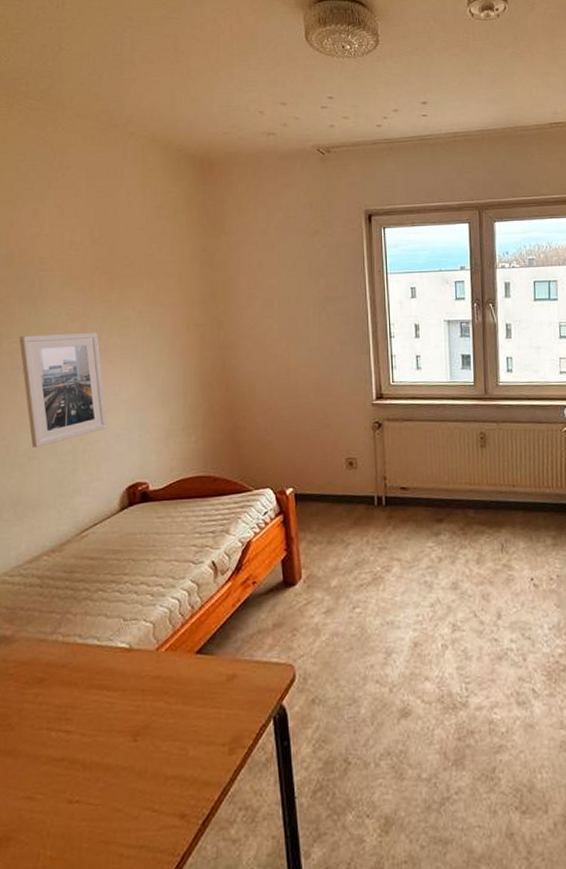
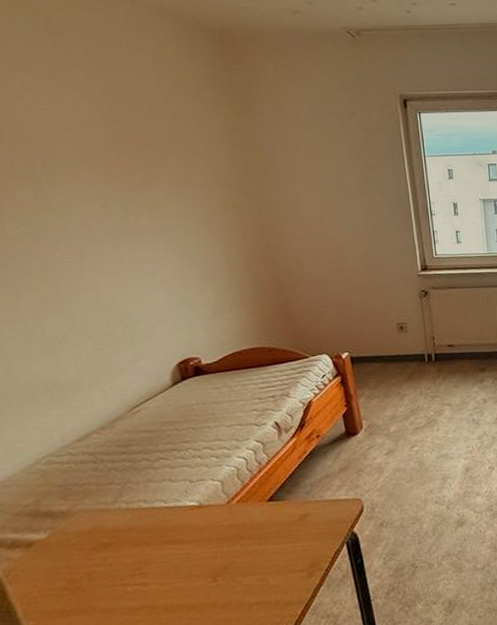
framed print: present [19,332,108,448] -> none [26,213,148,333]

